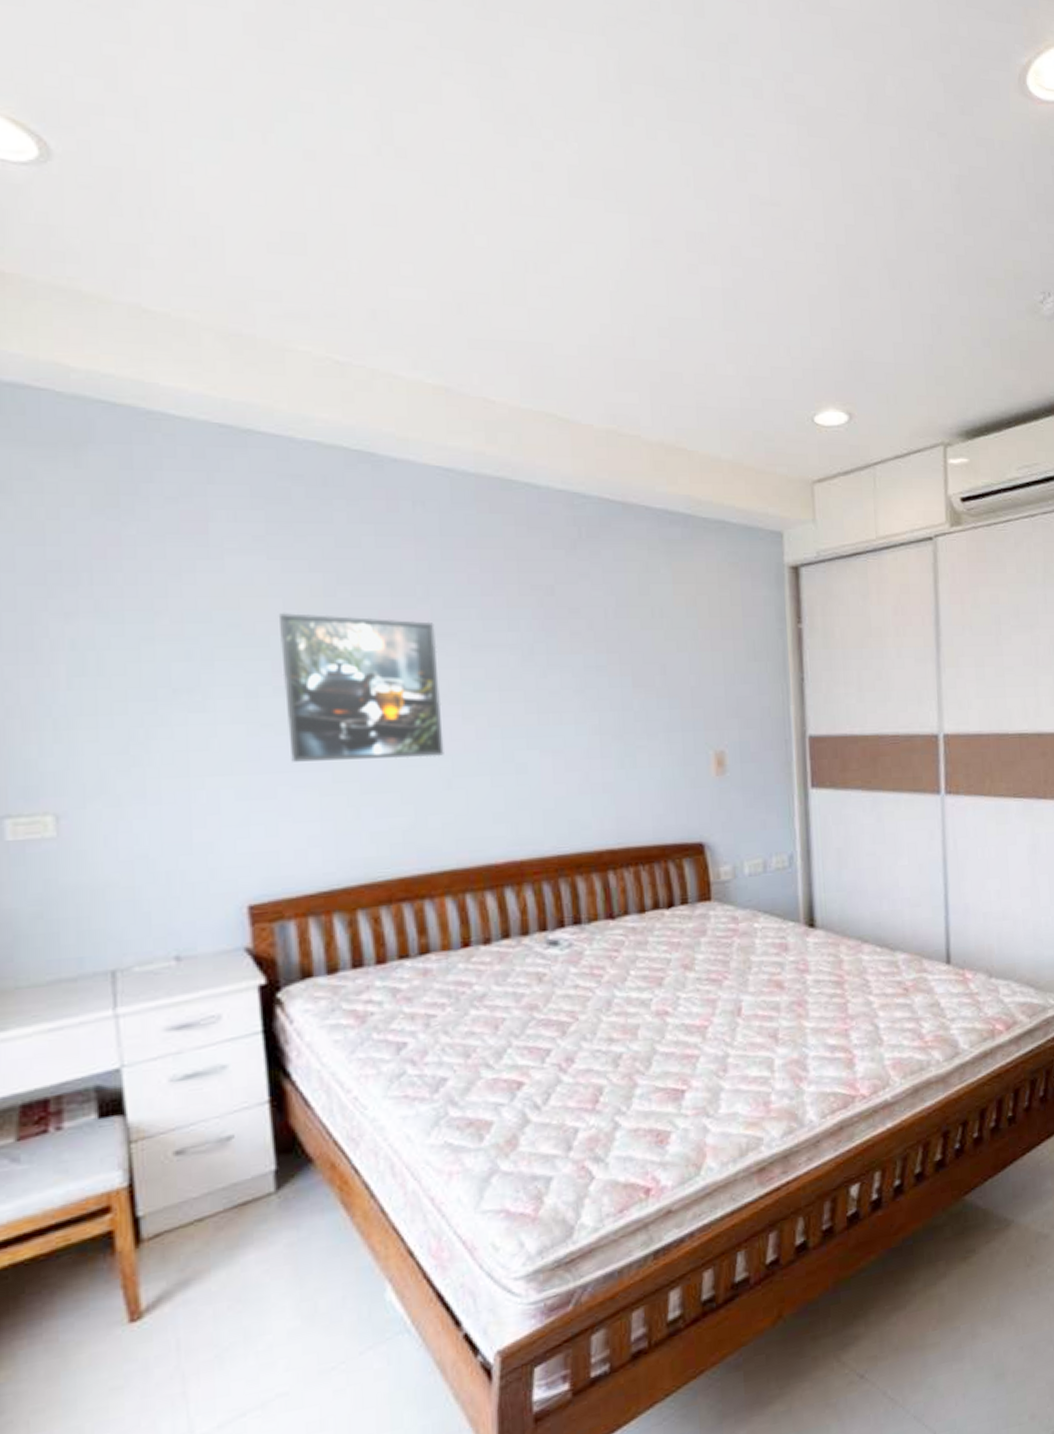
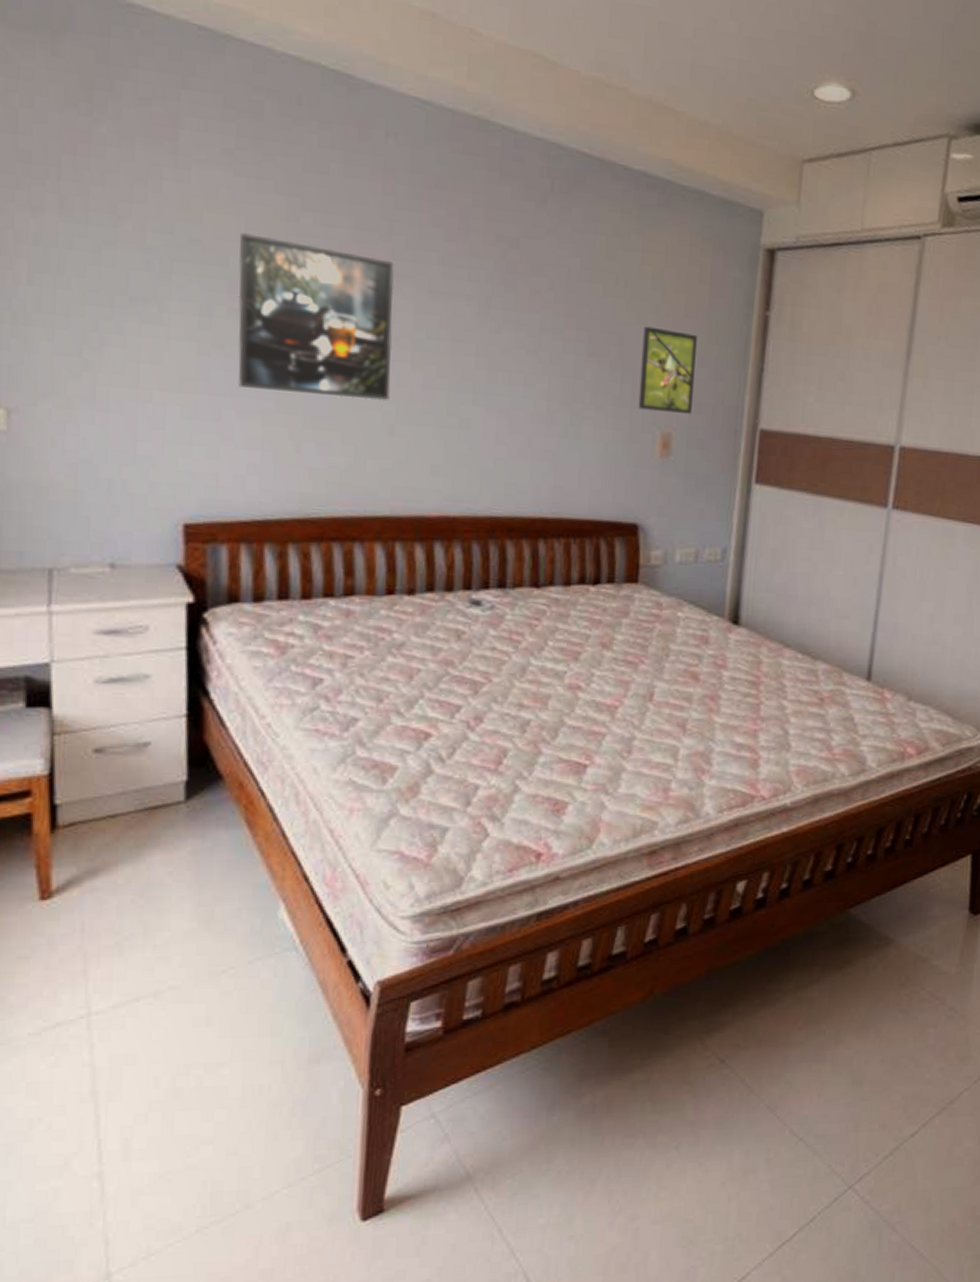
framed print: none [684,652,741,732] -> present [638,326,697,414]

